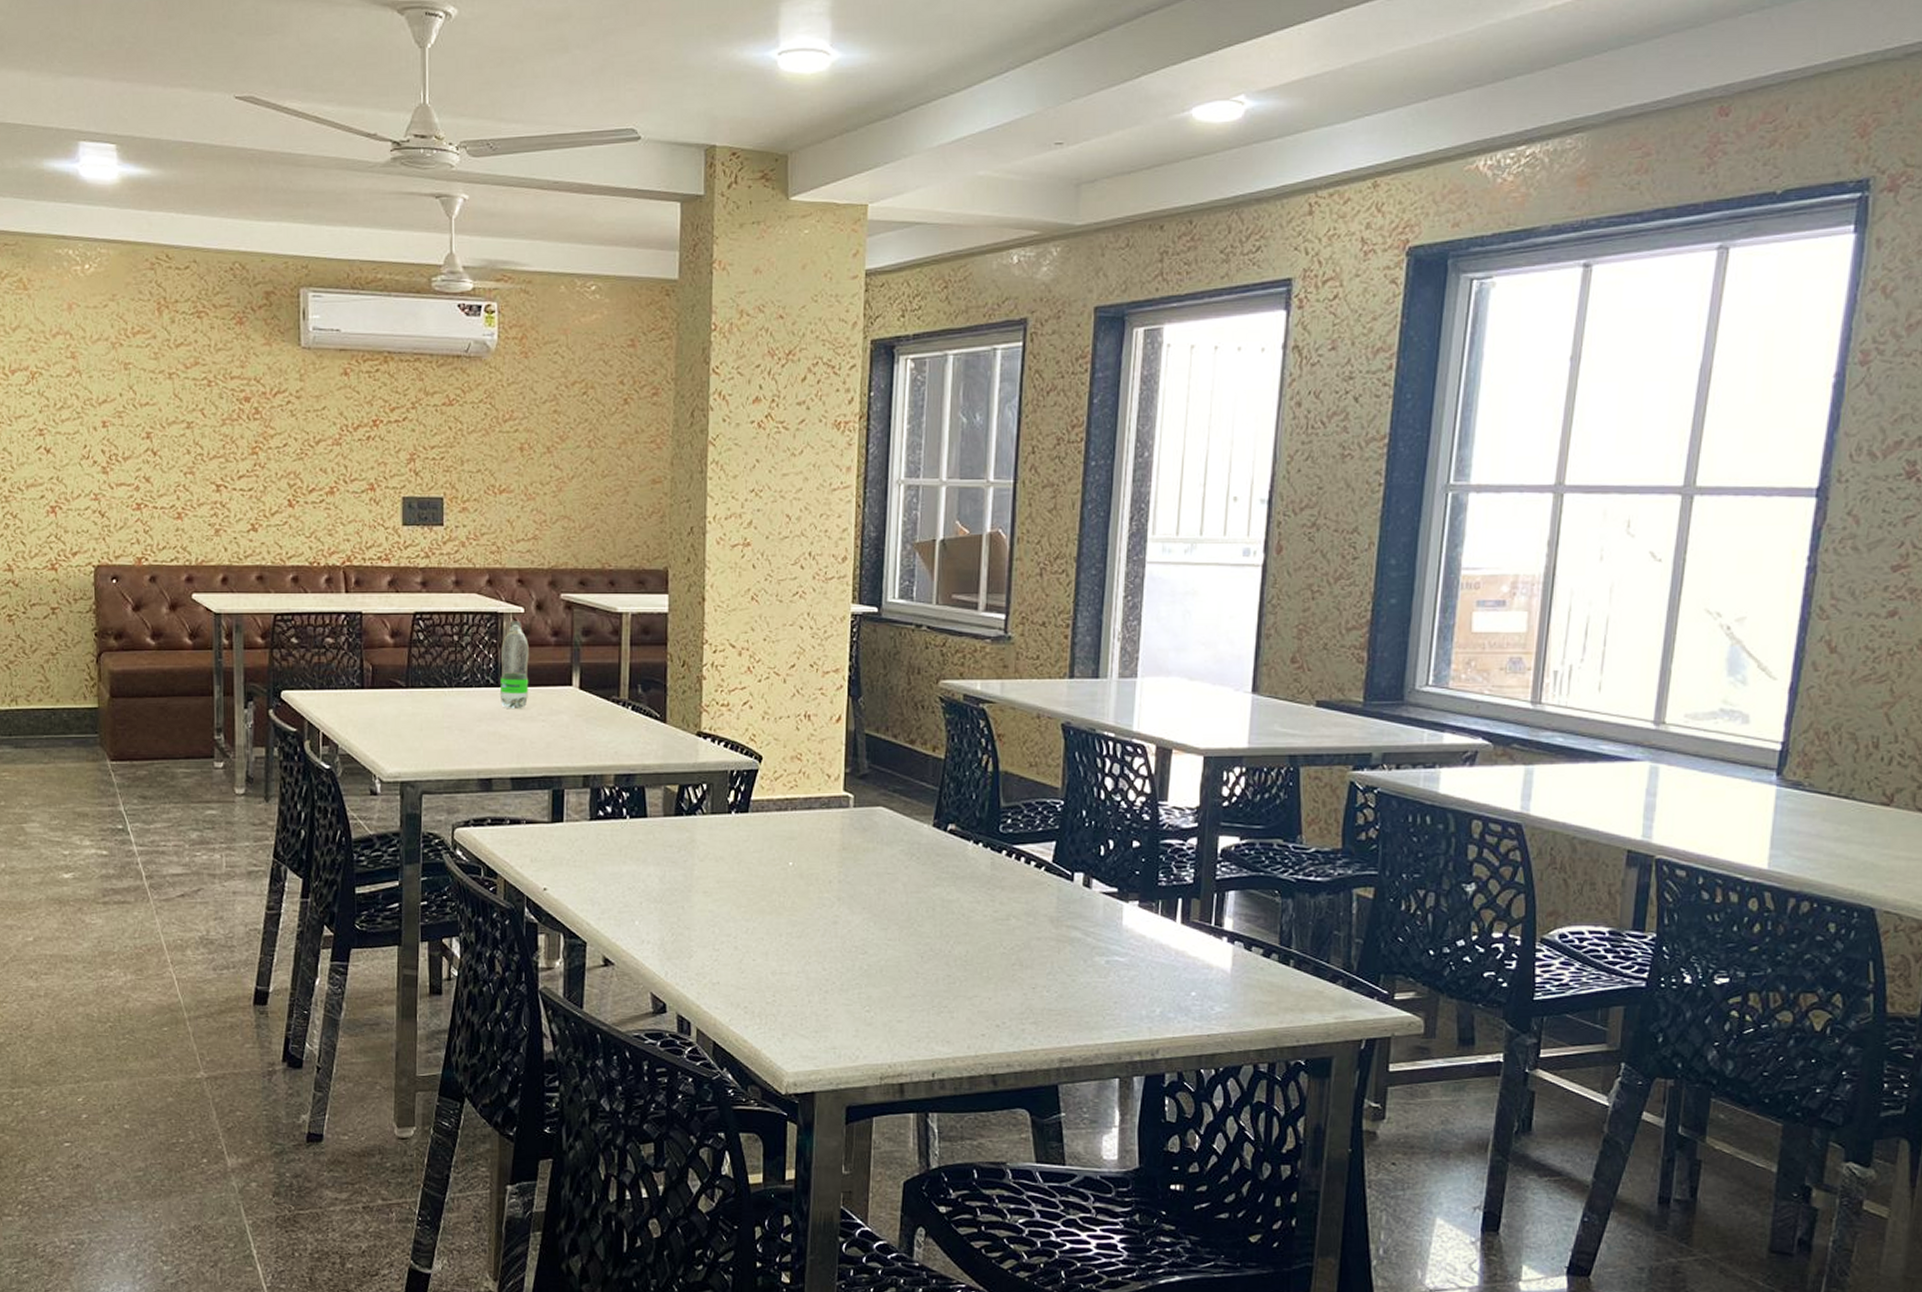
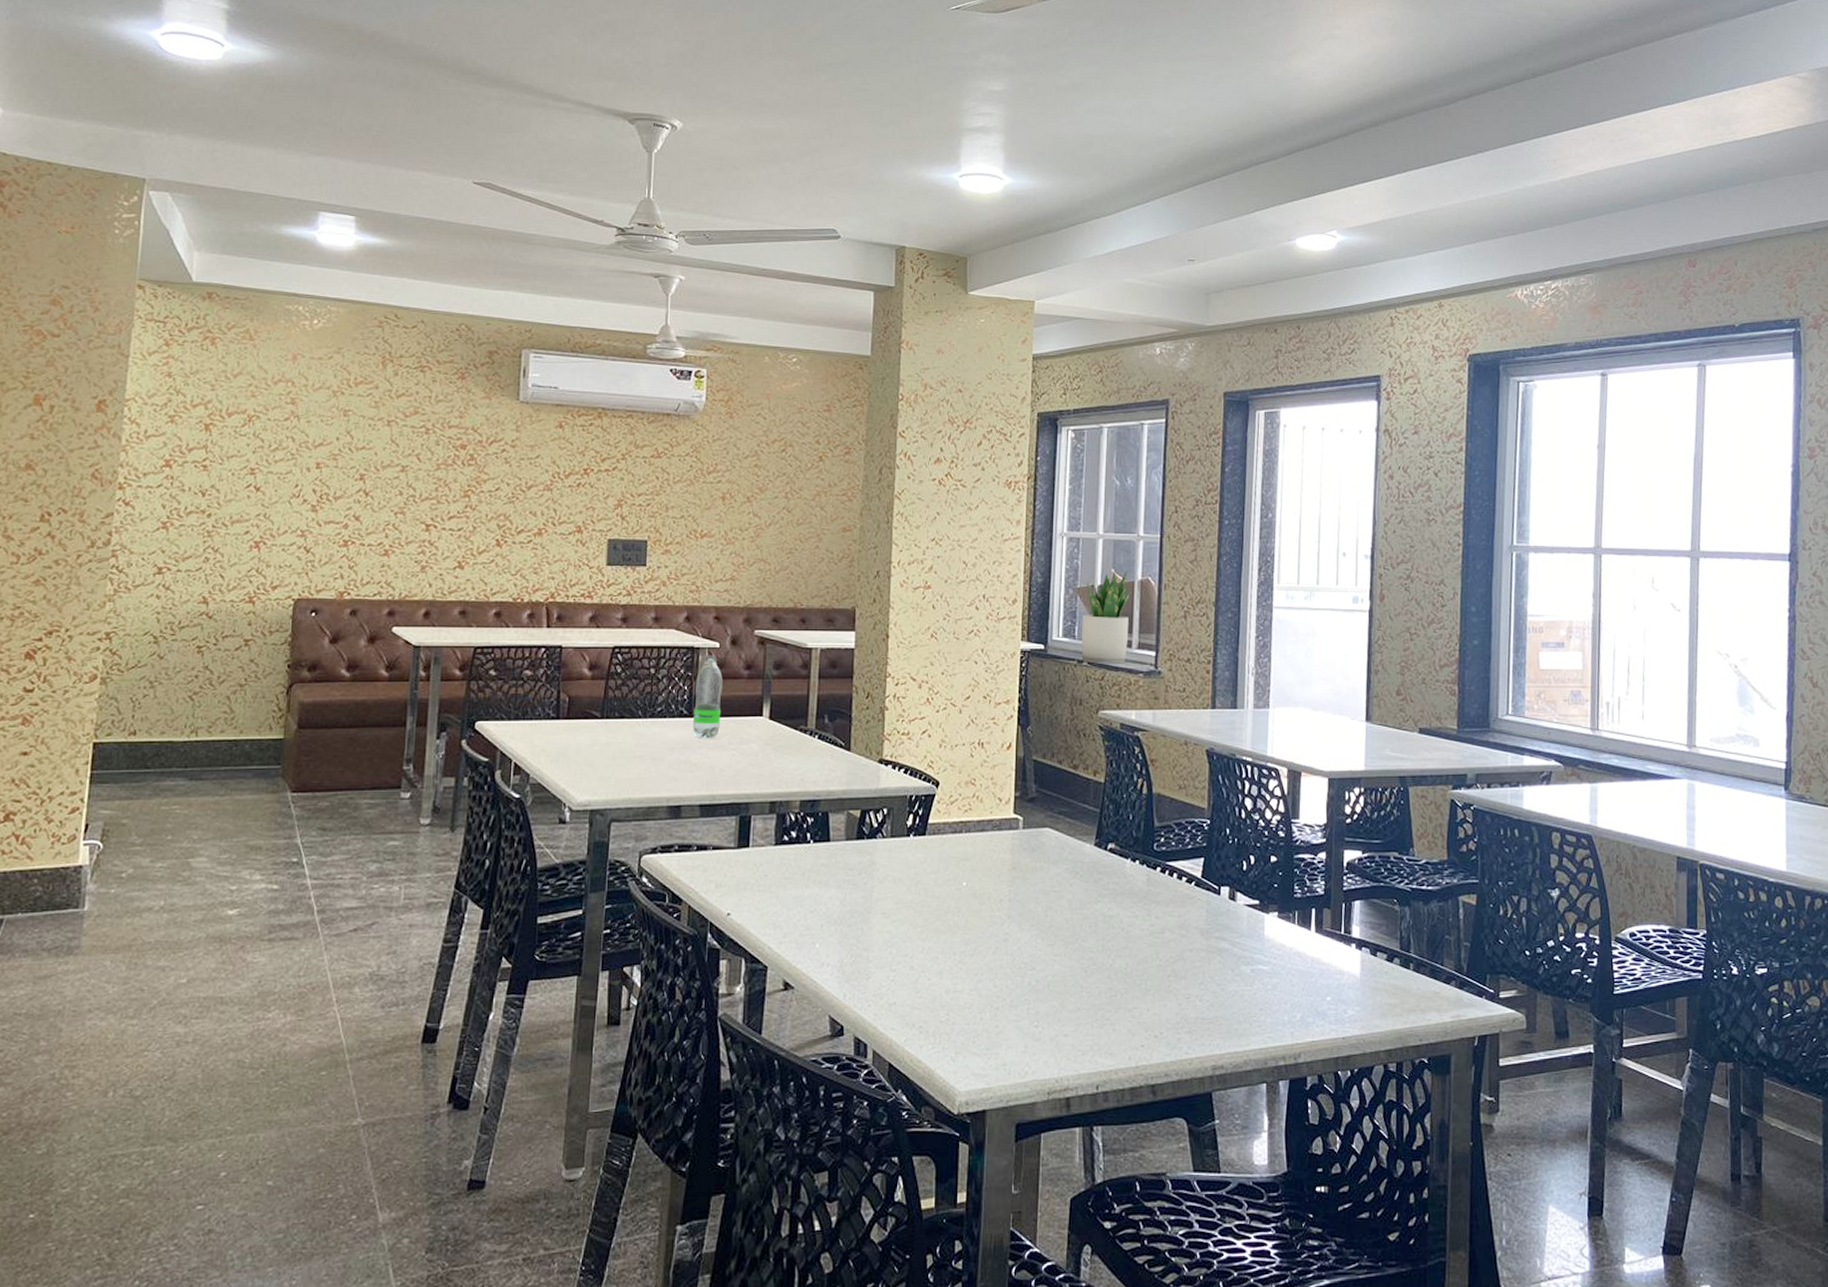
planter: none [920,522,978,628] -> present [1081,570,1131,664]

